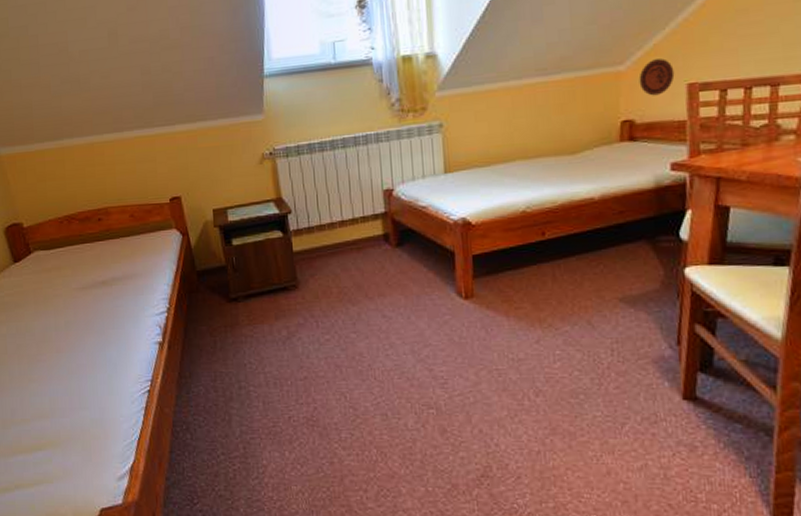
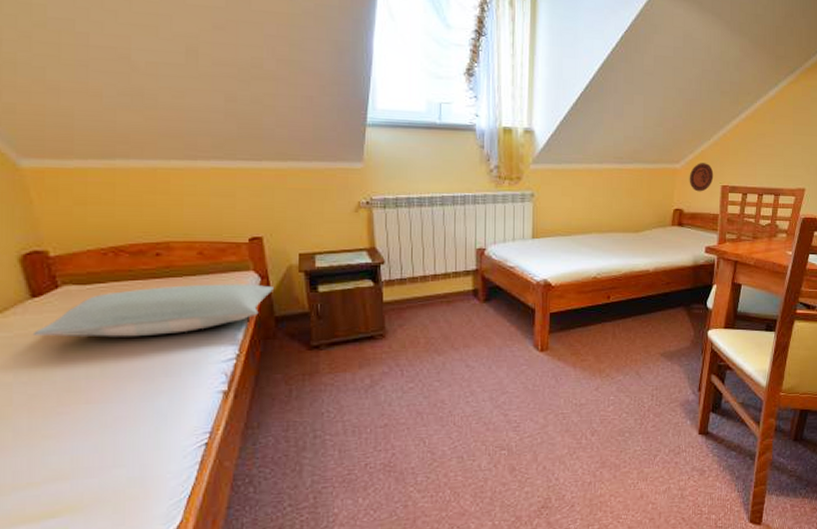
pillow: none [16,241,194,296] -> present [32,284,273,337]

